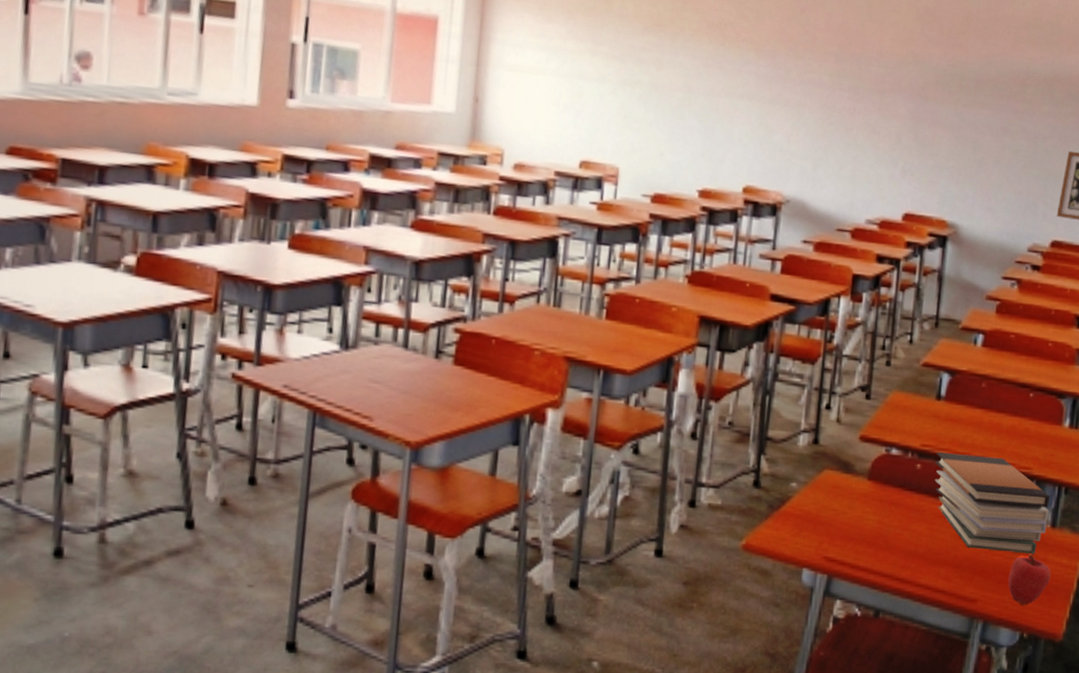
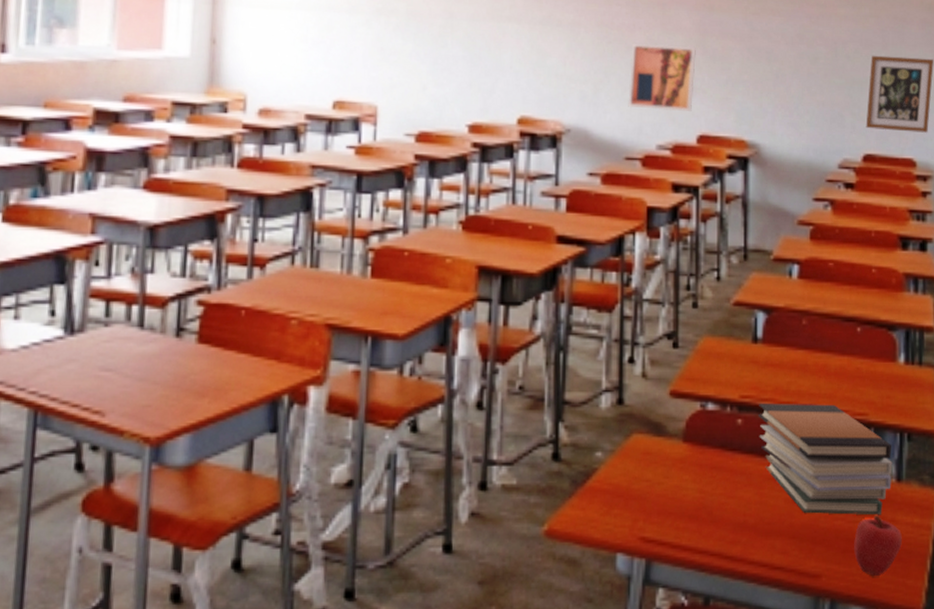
wall art: none [843,125,909,191] -> present [628,43,696,112]

